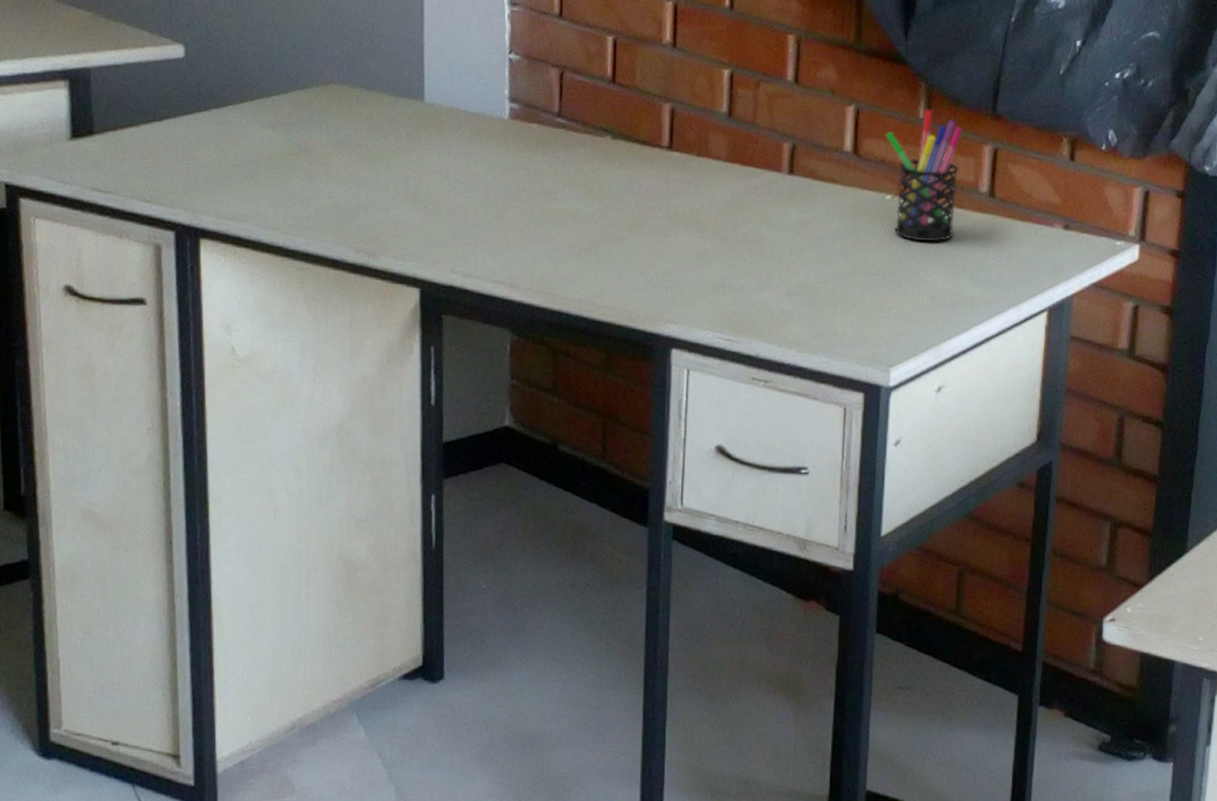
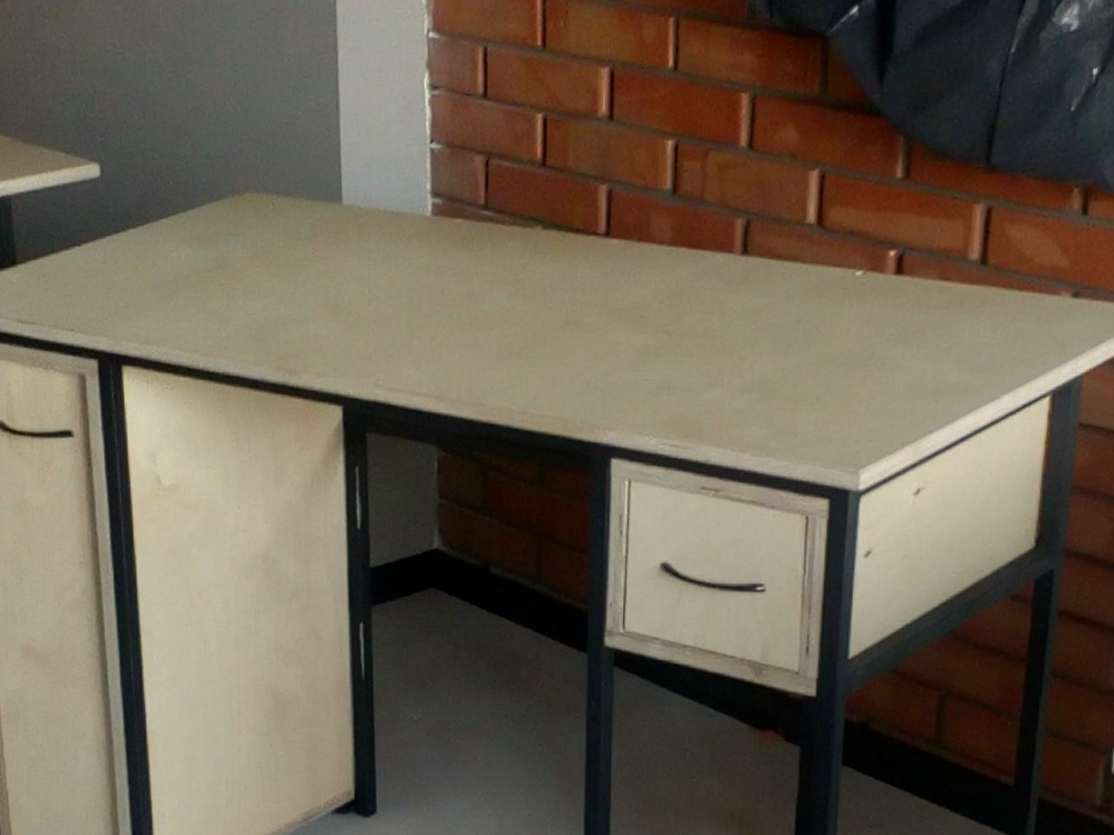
pen holder: present [886,109,963,242] -> none [856,166,950,323]

